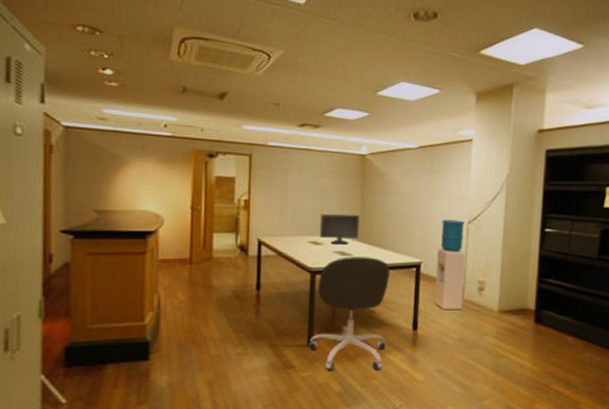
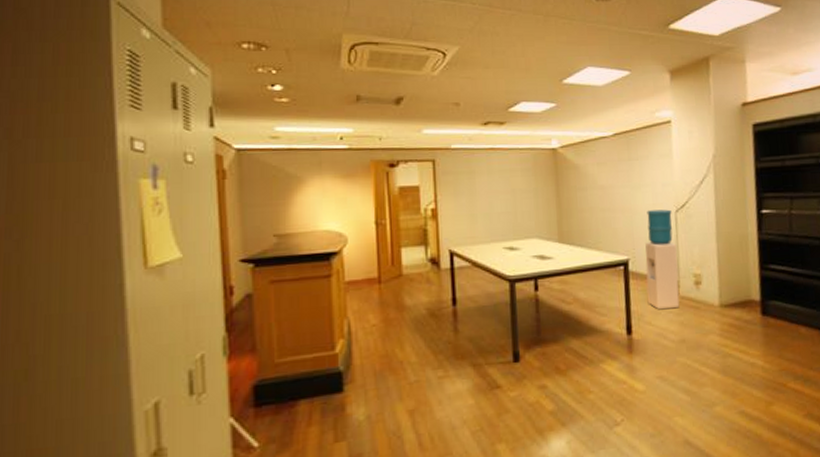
office chair: present [308,256,390,371] -> none [514,258,599,389]
computer monitor: present [319,214,359,245] -> none [513,213,558,249]

